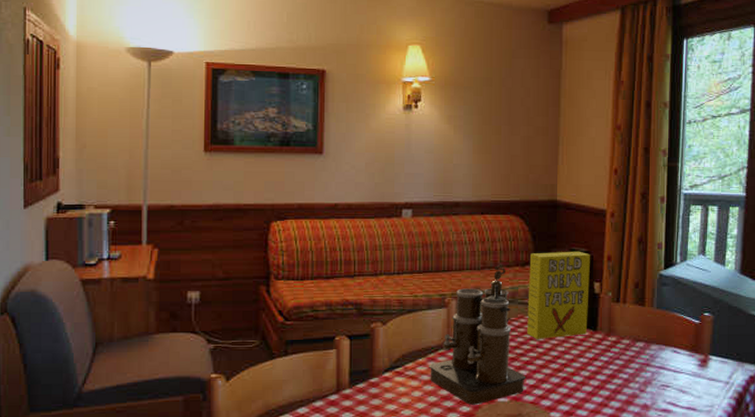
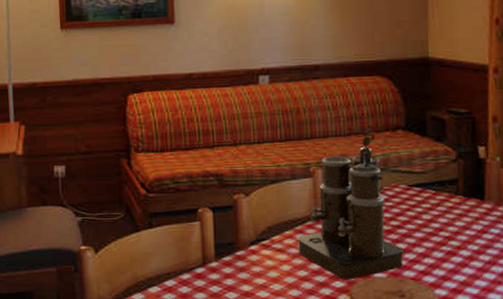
cereal box: present [527,251,590,339] -> none [401,112,473,210]

